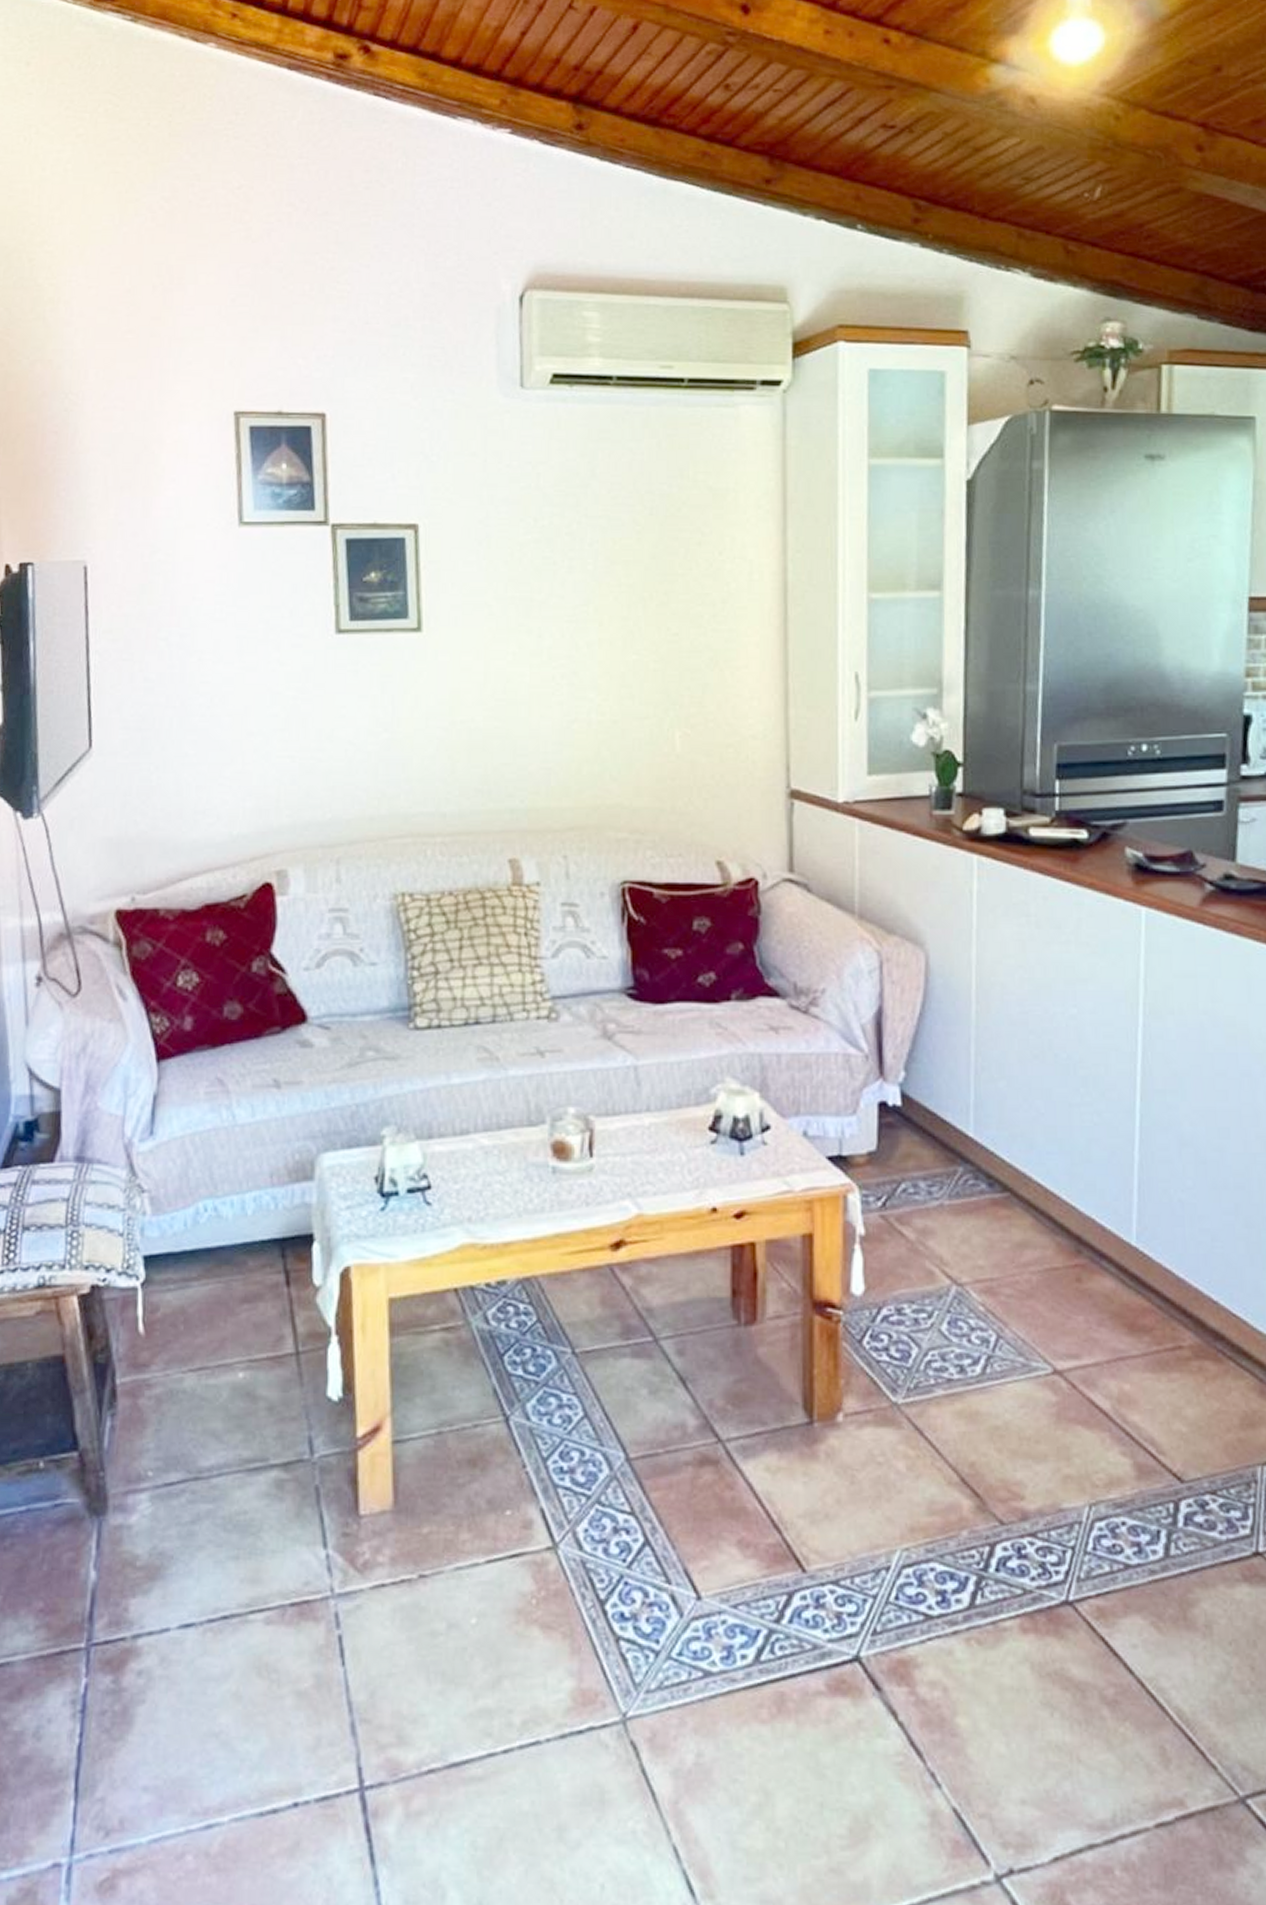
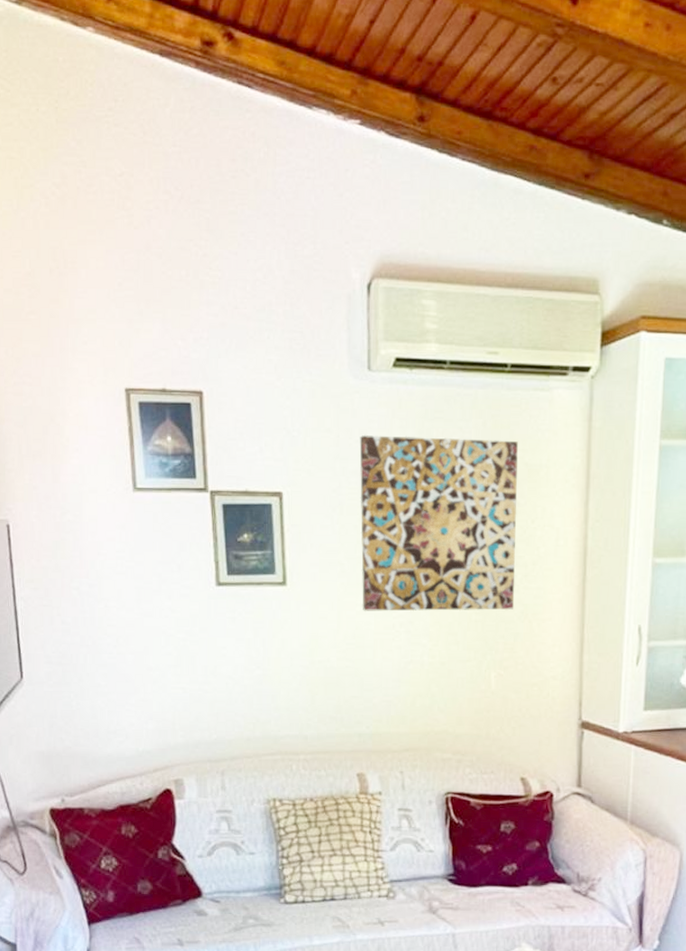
wall art: none [511,458,702,661] -> present [359,434,518,612]

